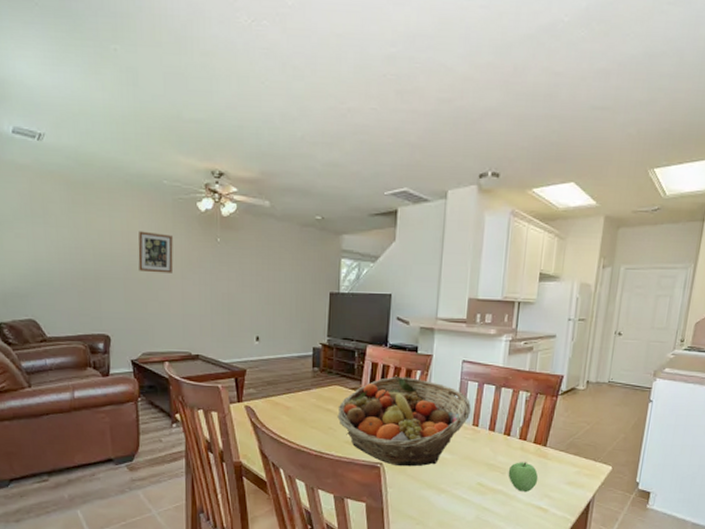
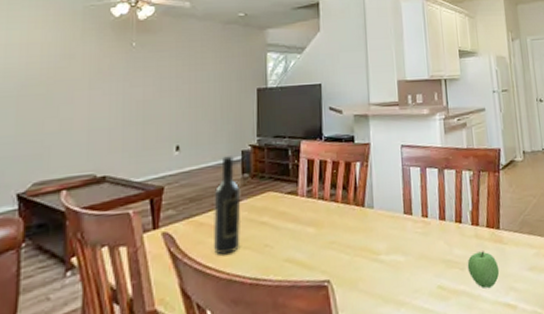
wall art: present [138,231,174,273] -> none [37,41,81,86]
wine bottle: none [287,351,311,430] -> present [214,156,241,256]
fruit basket: present [337,376,472,467] -> none [273,171,418,281]

